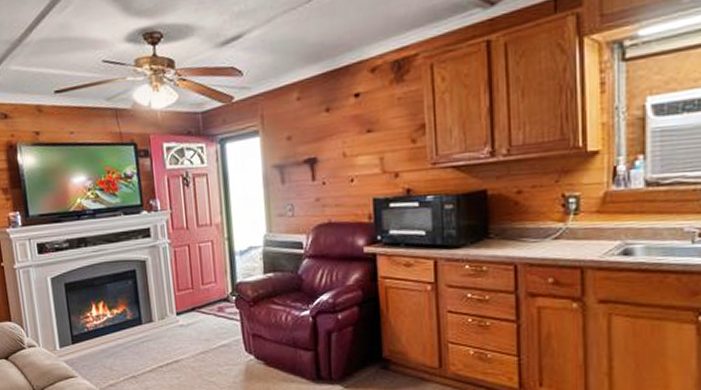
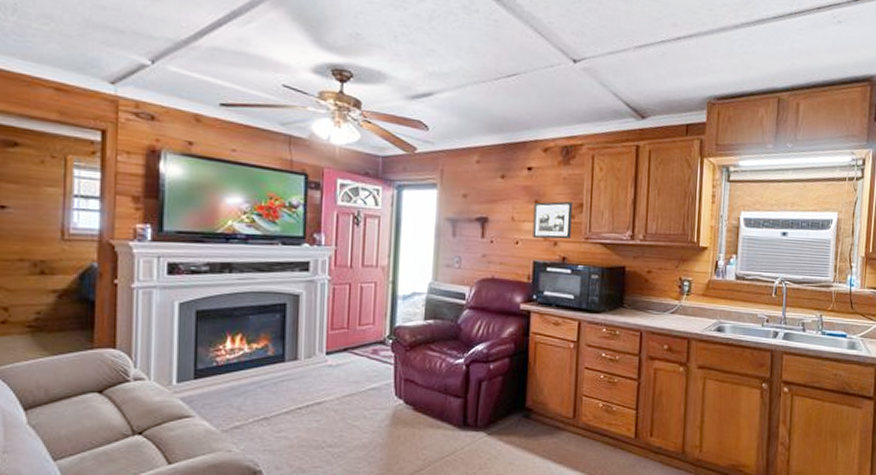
picture frame: none [367,123,415,173] -> present [532,201,573,240]

